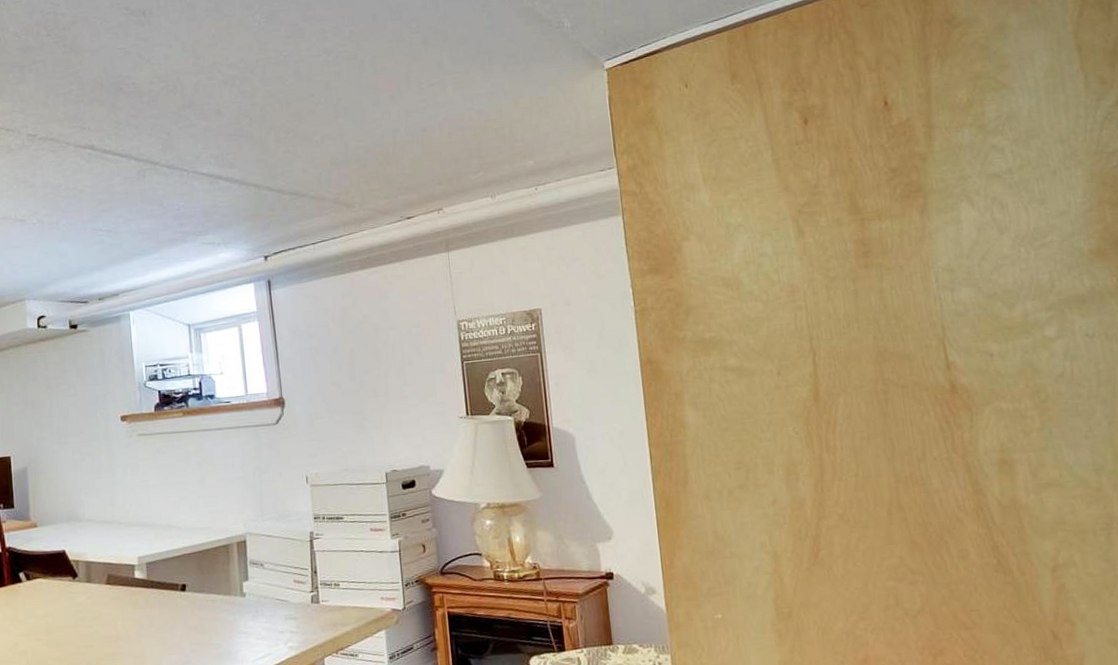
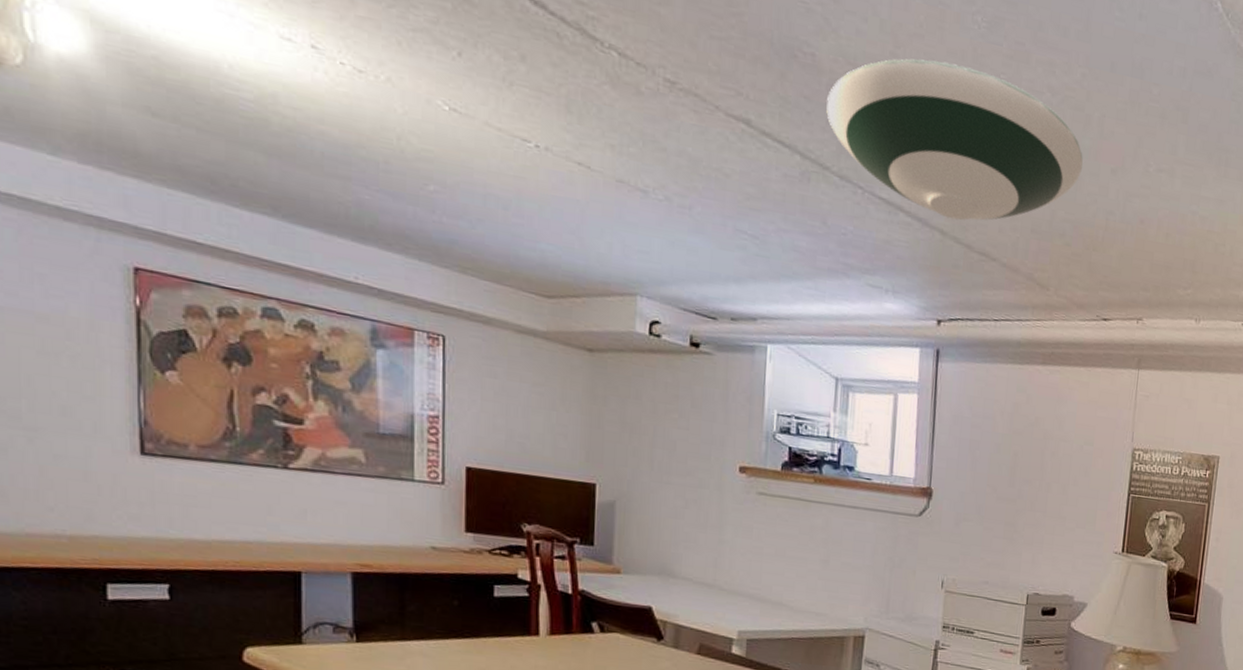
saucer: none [149,55,364,174] -> present [826,58,1083,221]

